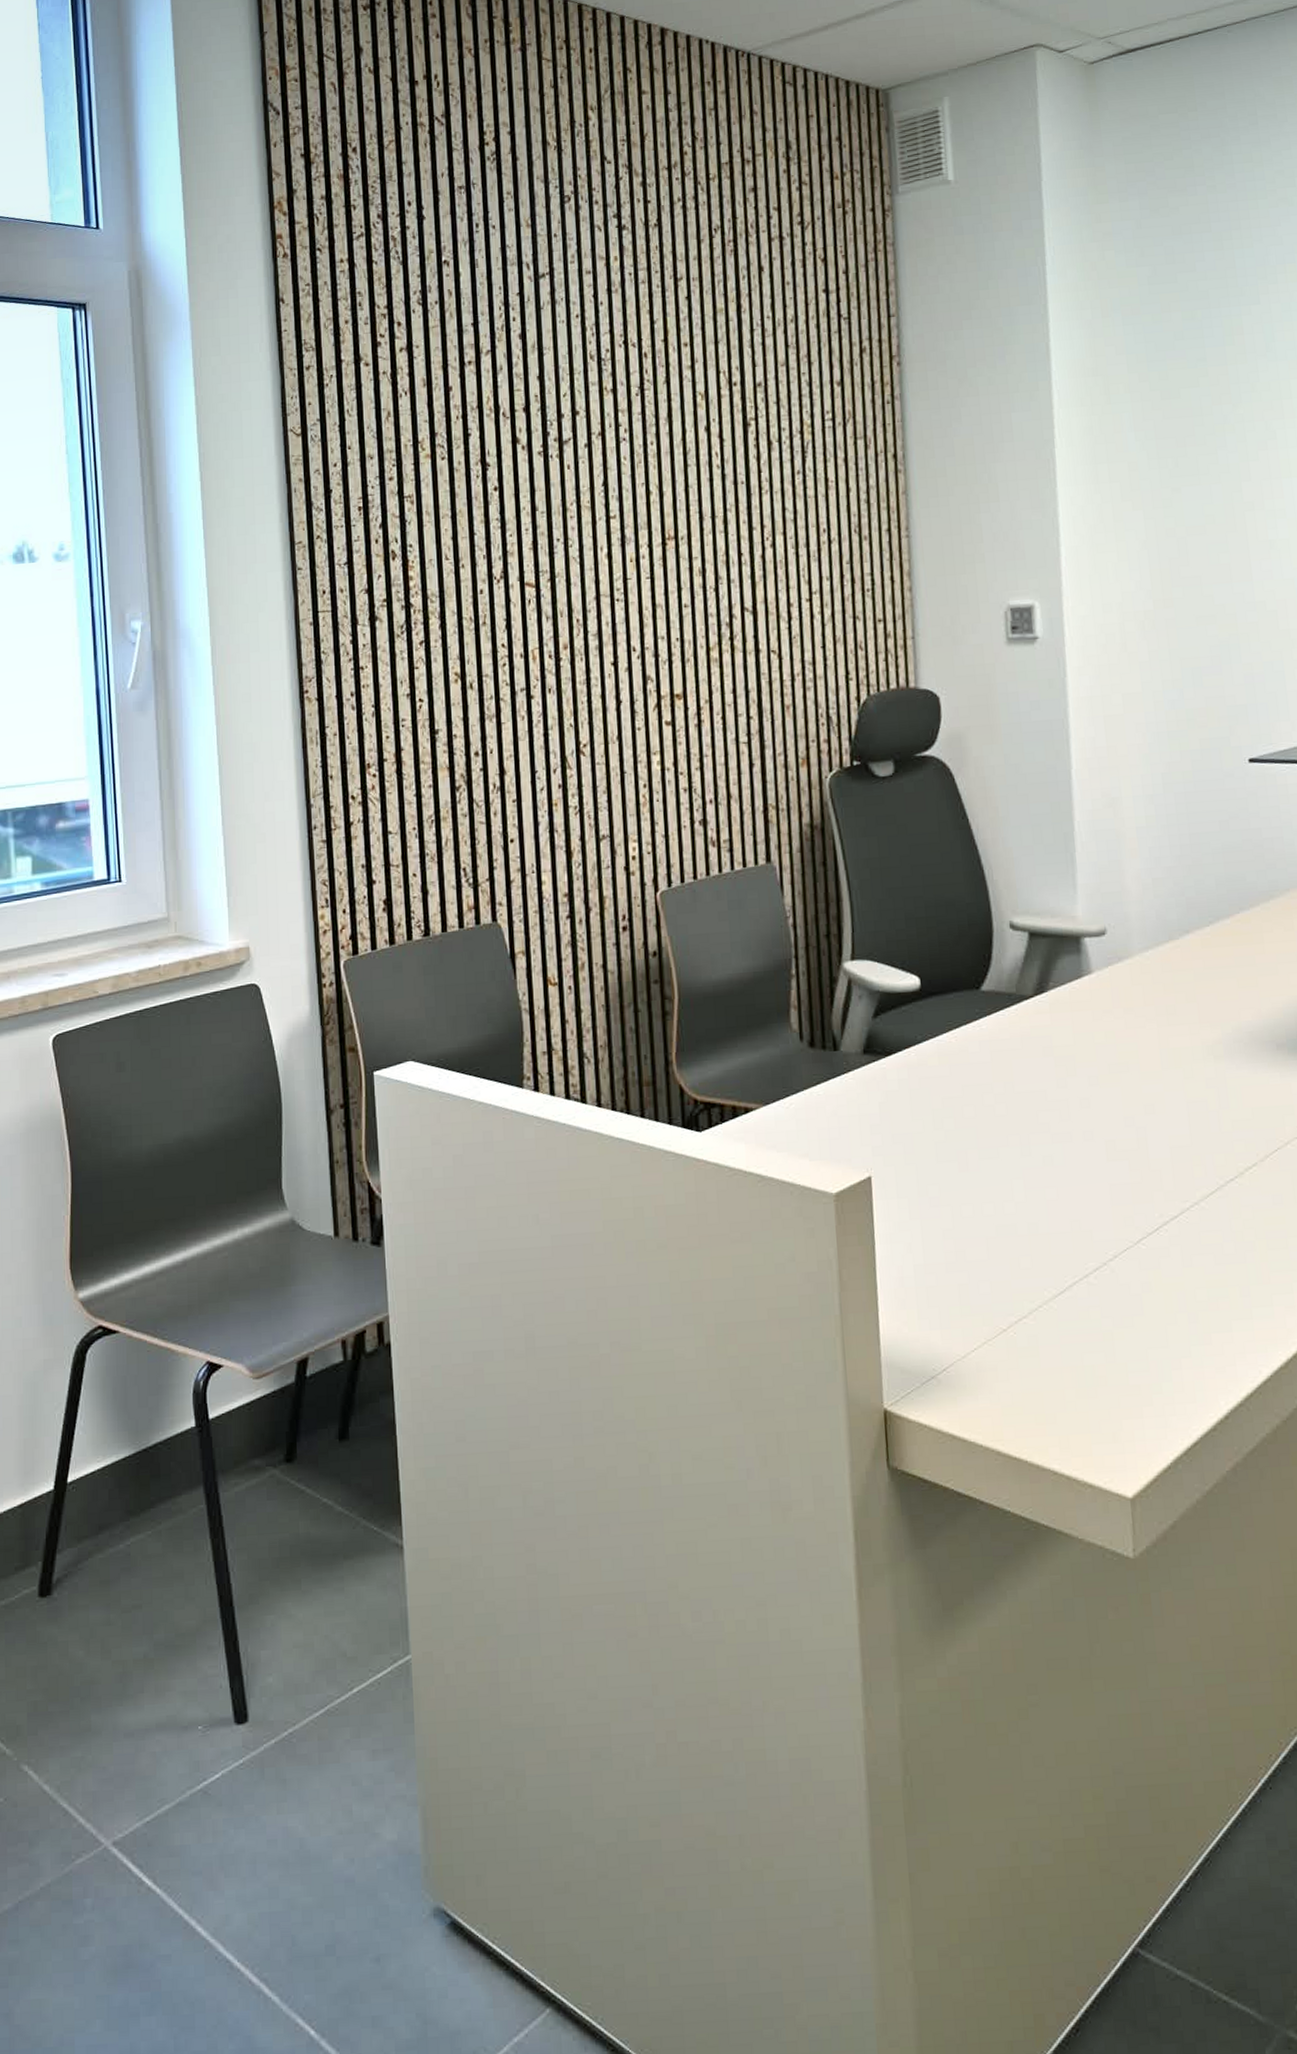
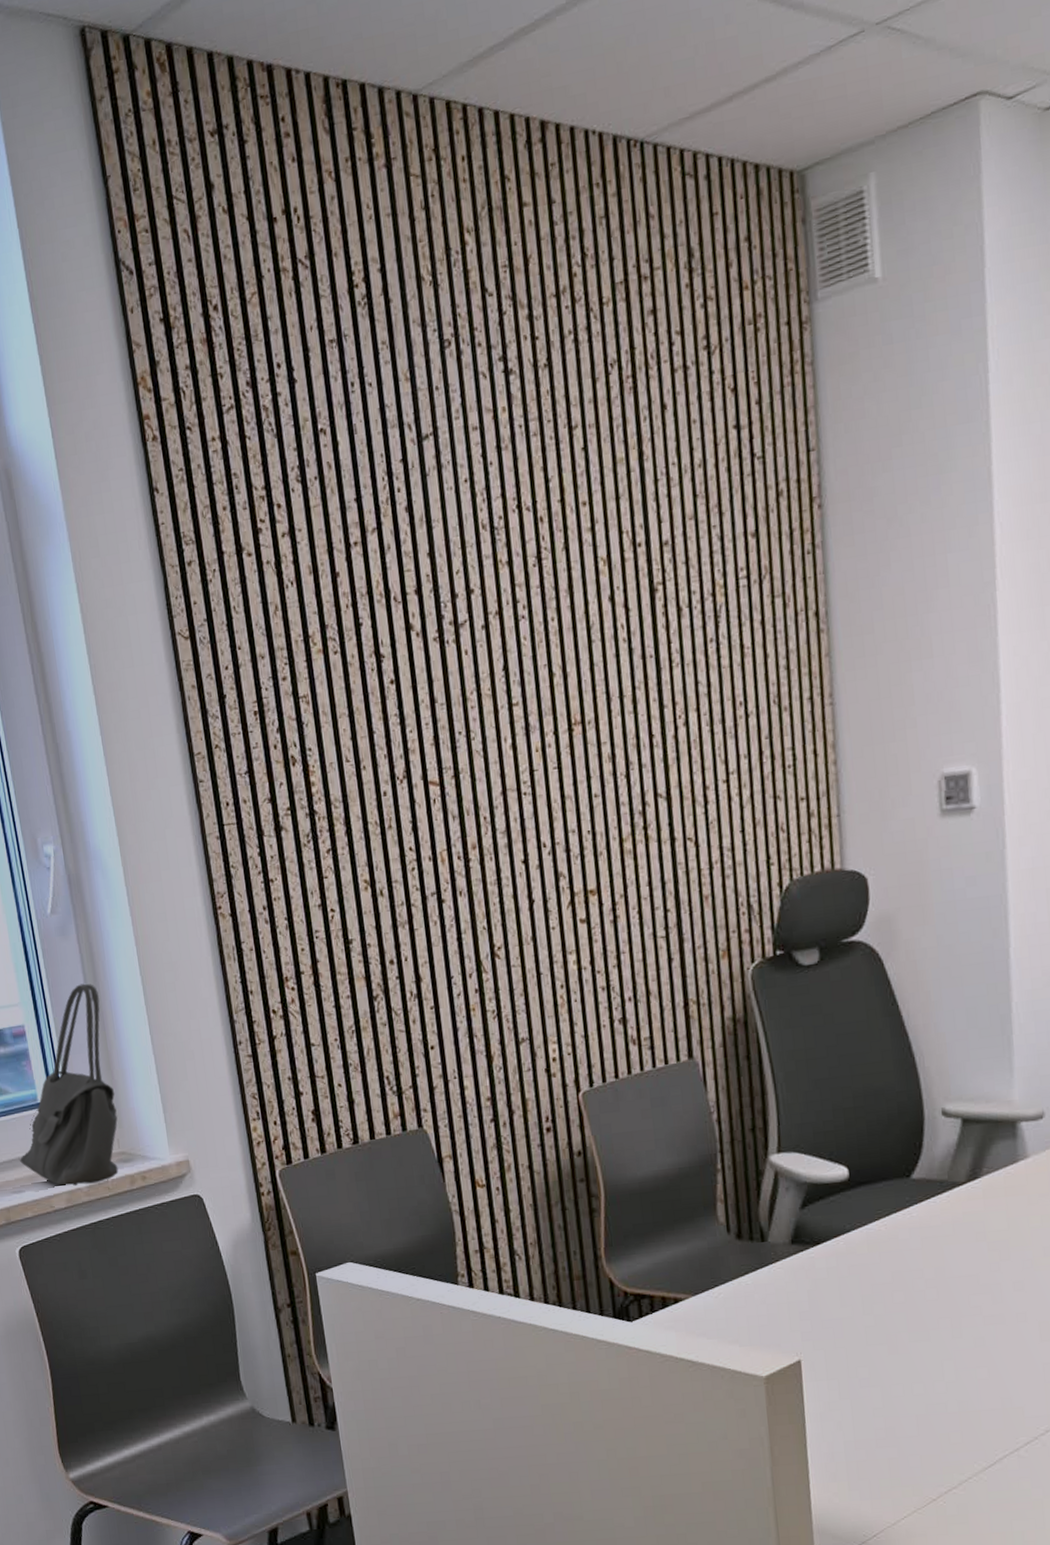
handbag: none [65,760,178,971] -> present [18,983,119,1187]

